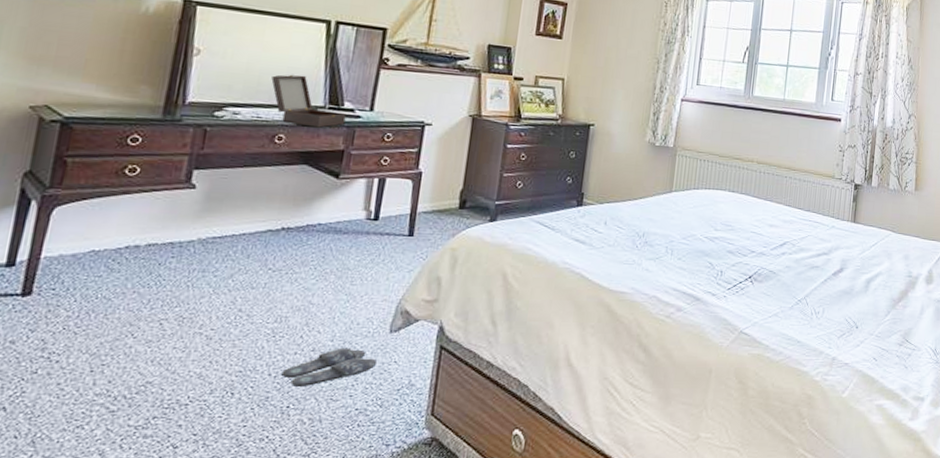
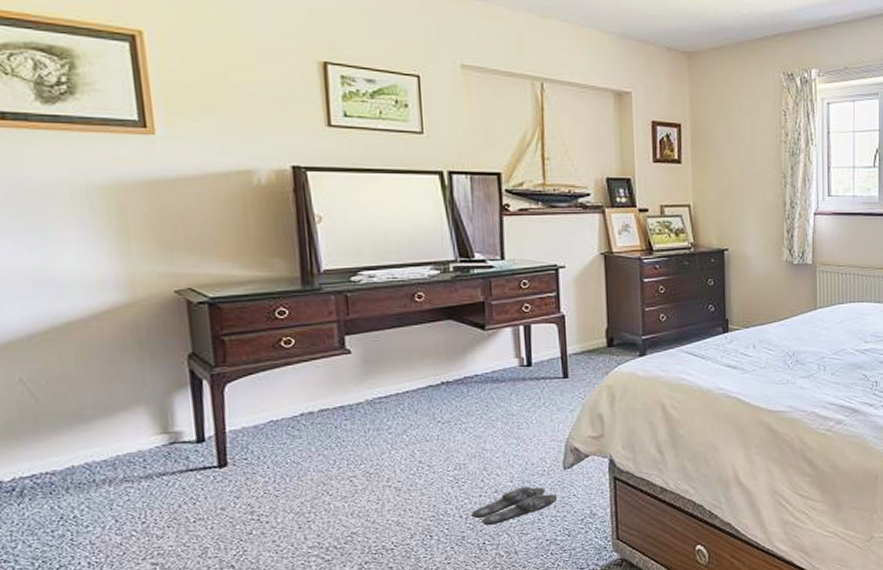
jewelry box: present [271,74,346,128] -> none [397,231,480,282]

